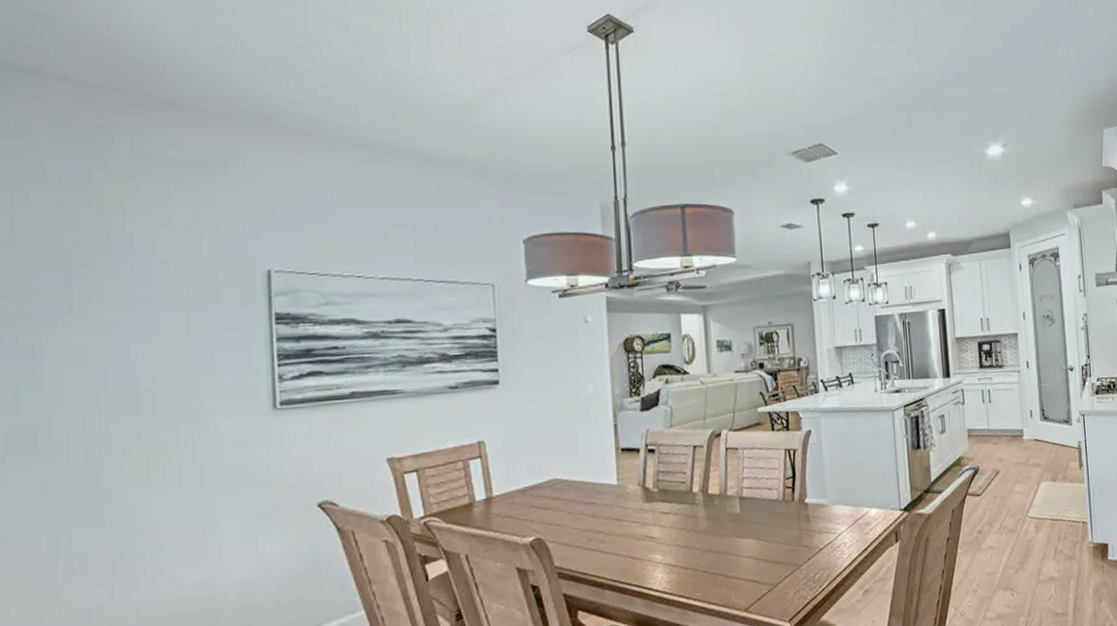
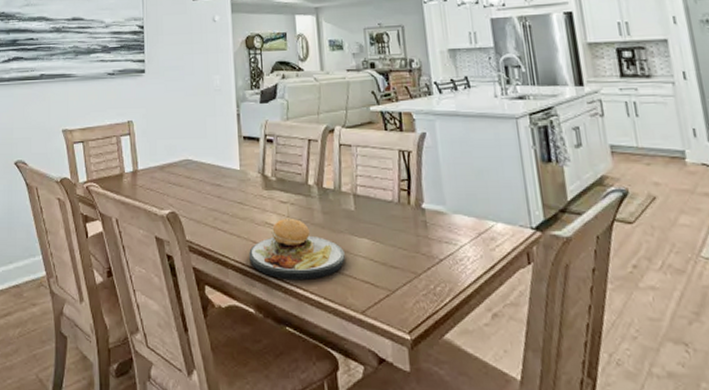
plate: none [628,516,730,591] -> present [249,206,345,281]

